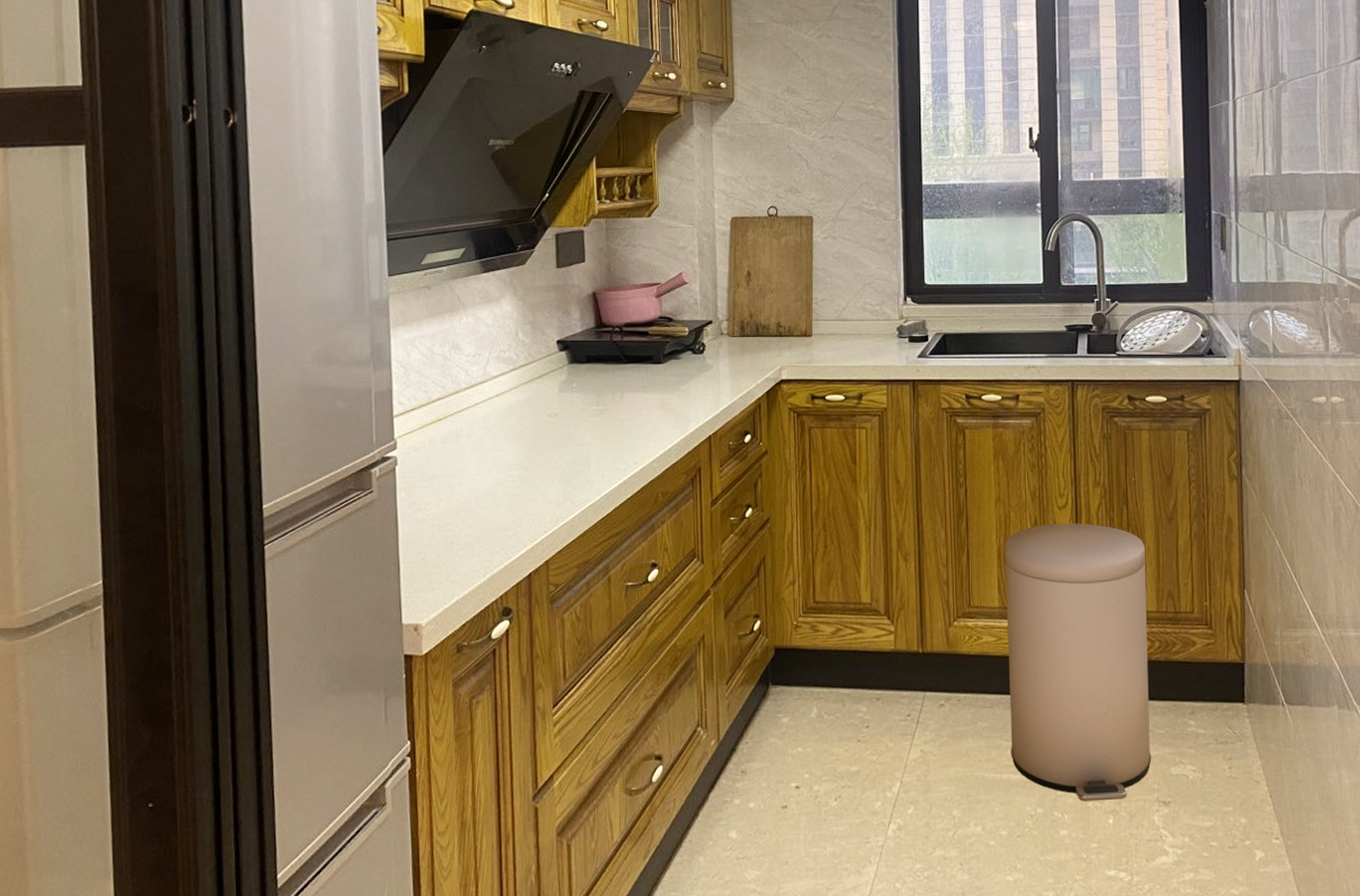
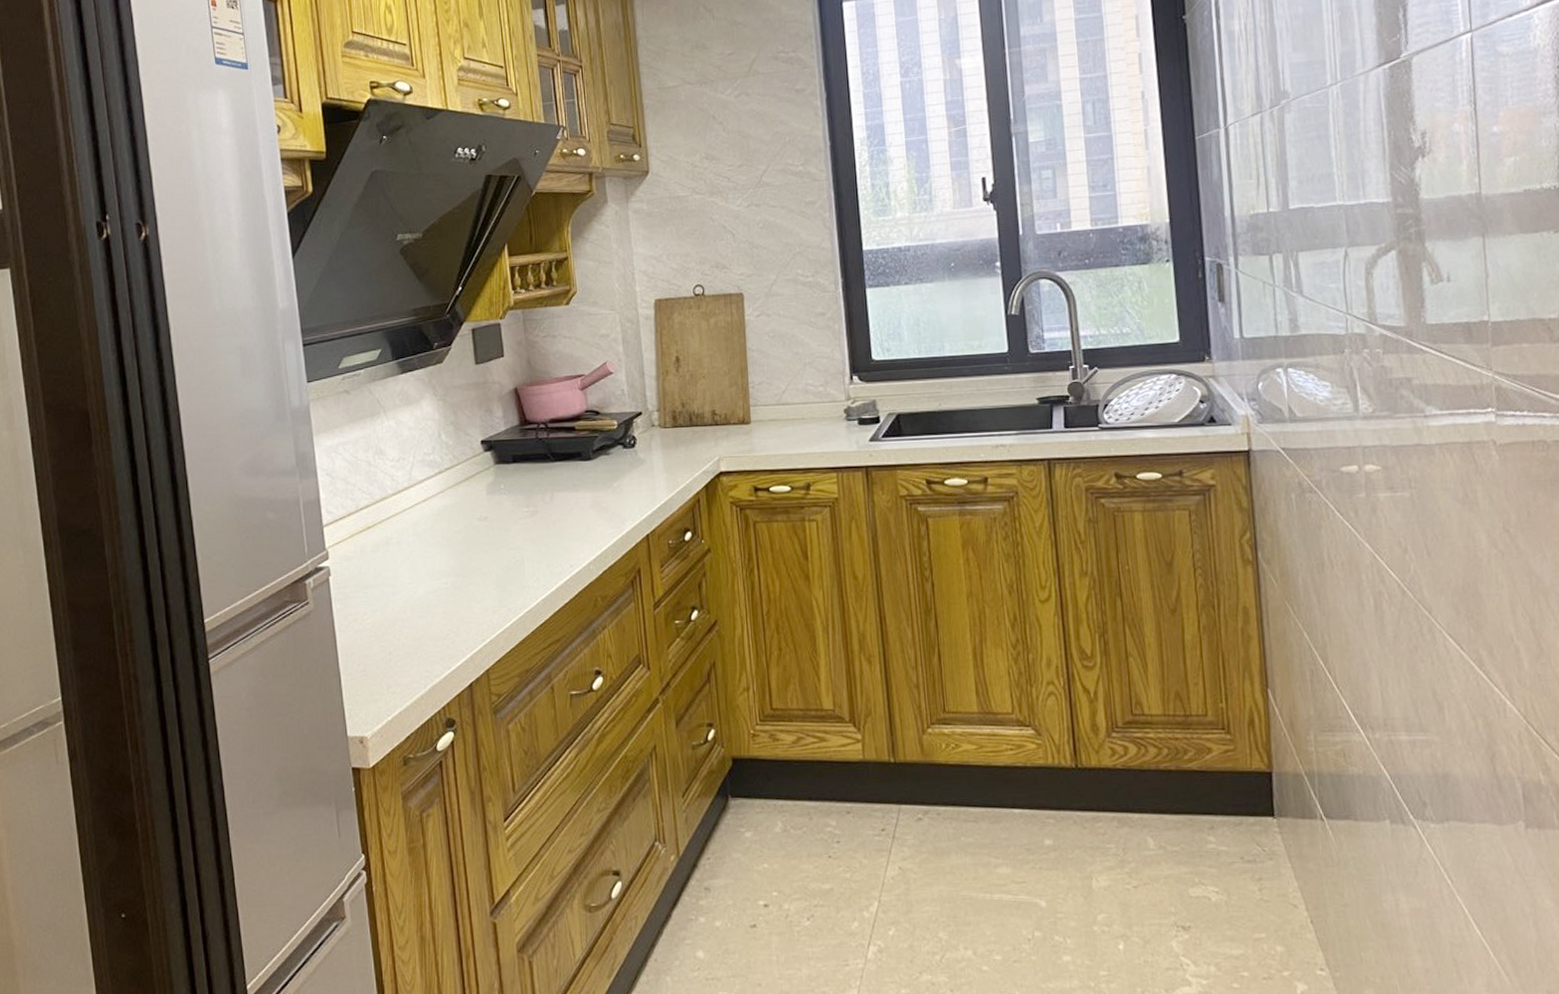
pedal bin: present [1004,523,1152,802] -> none [980,617,1166,925]

